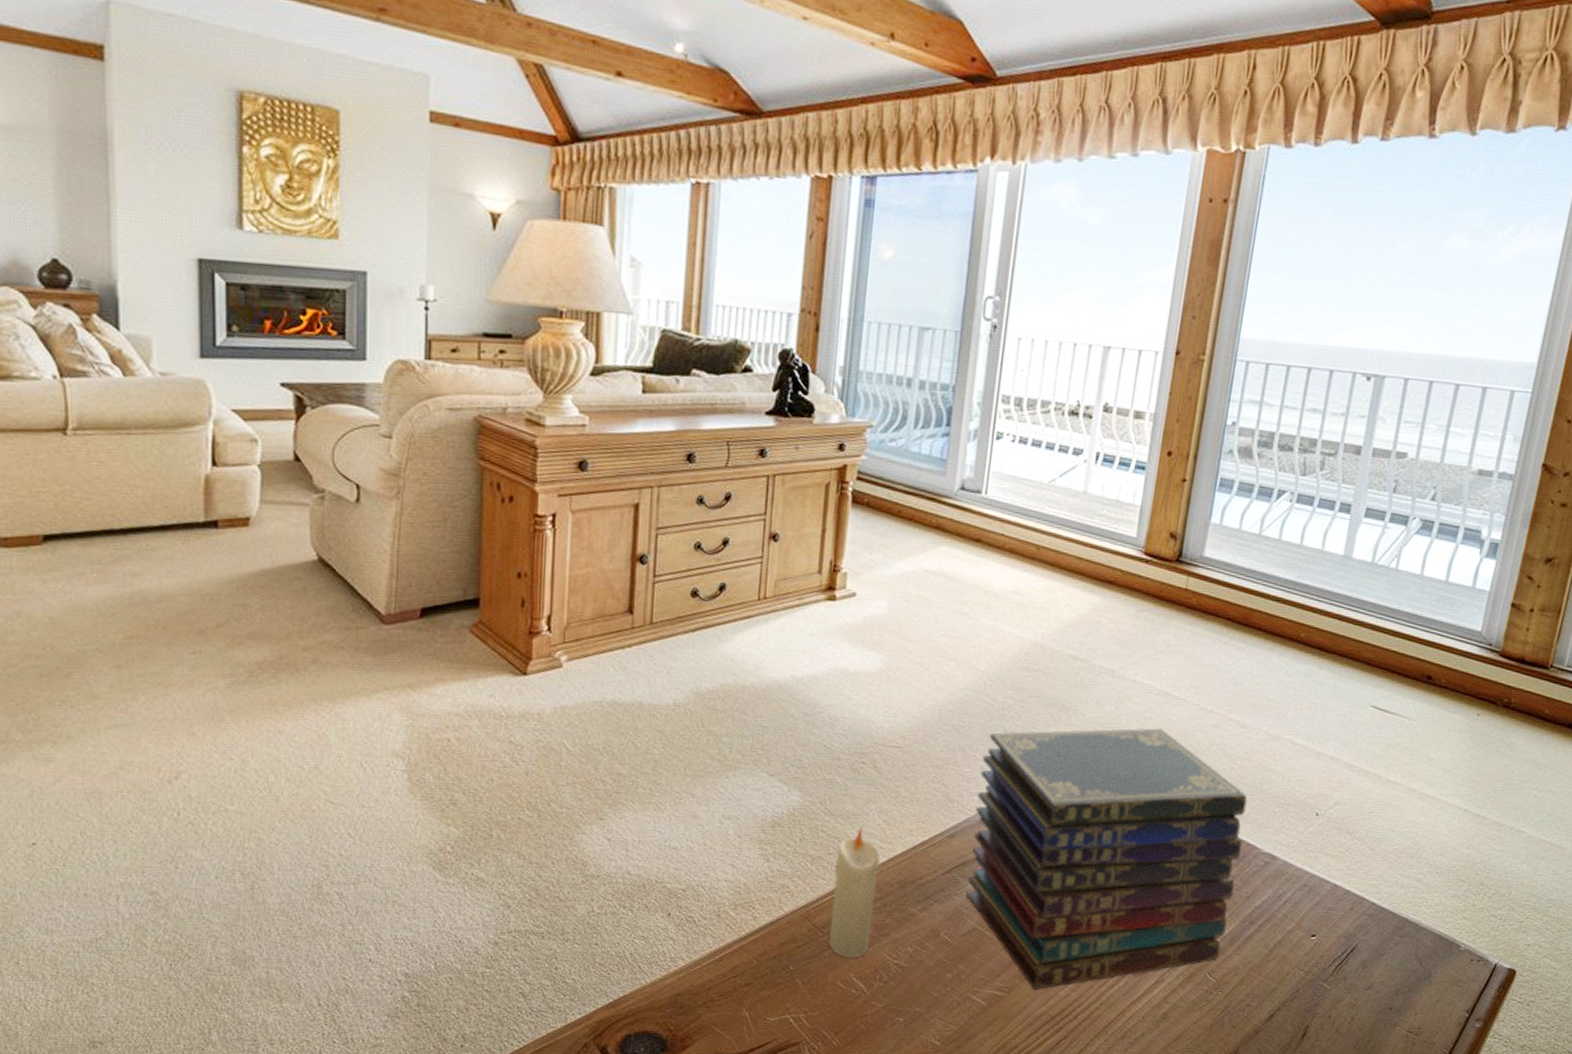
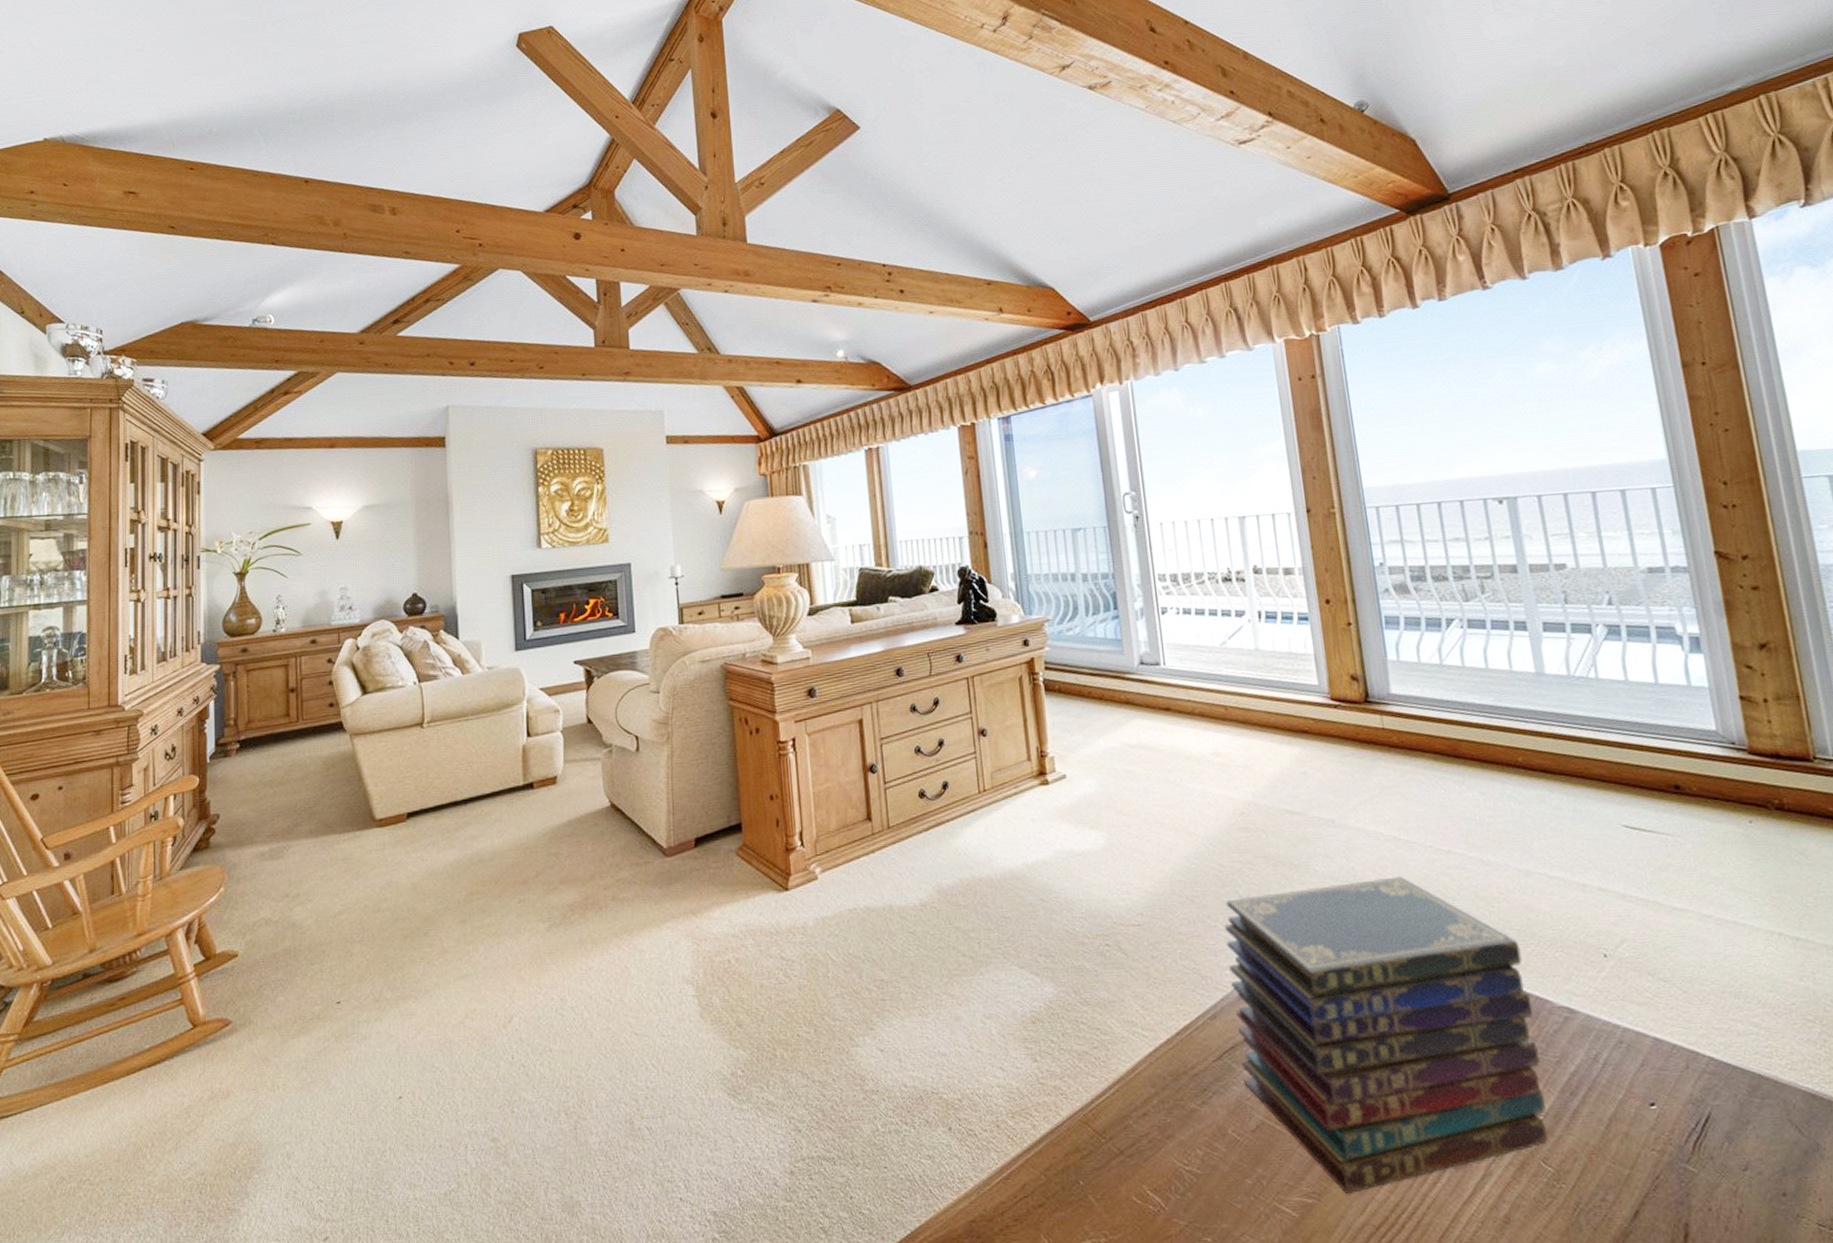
candle: present [829,827,881,958] -> none [1101,1015,1156,1168]

